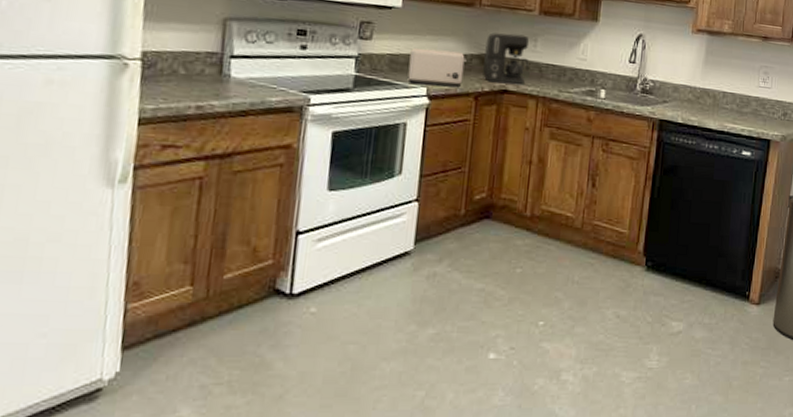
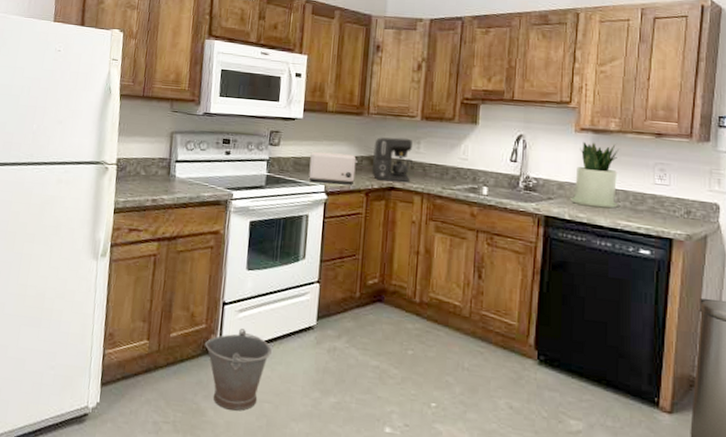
bucket: none [272,261,359,358] -> present [205,328,272,411]
planter: none [683,44,730,112] -> present [569,142,619,209]

